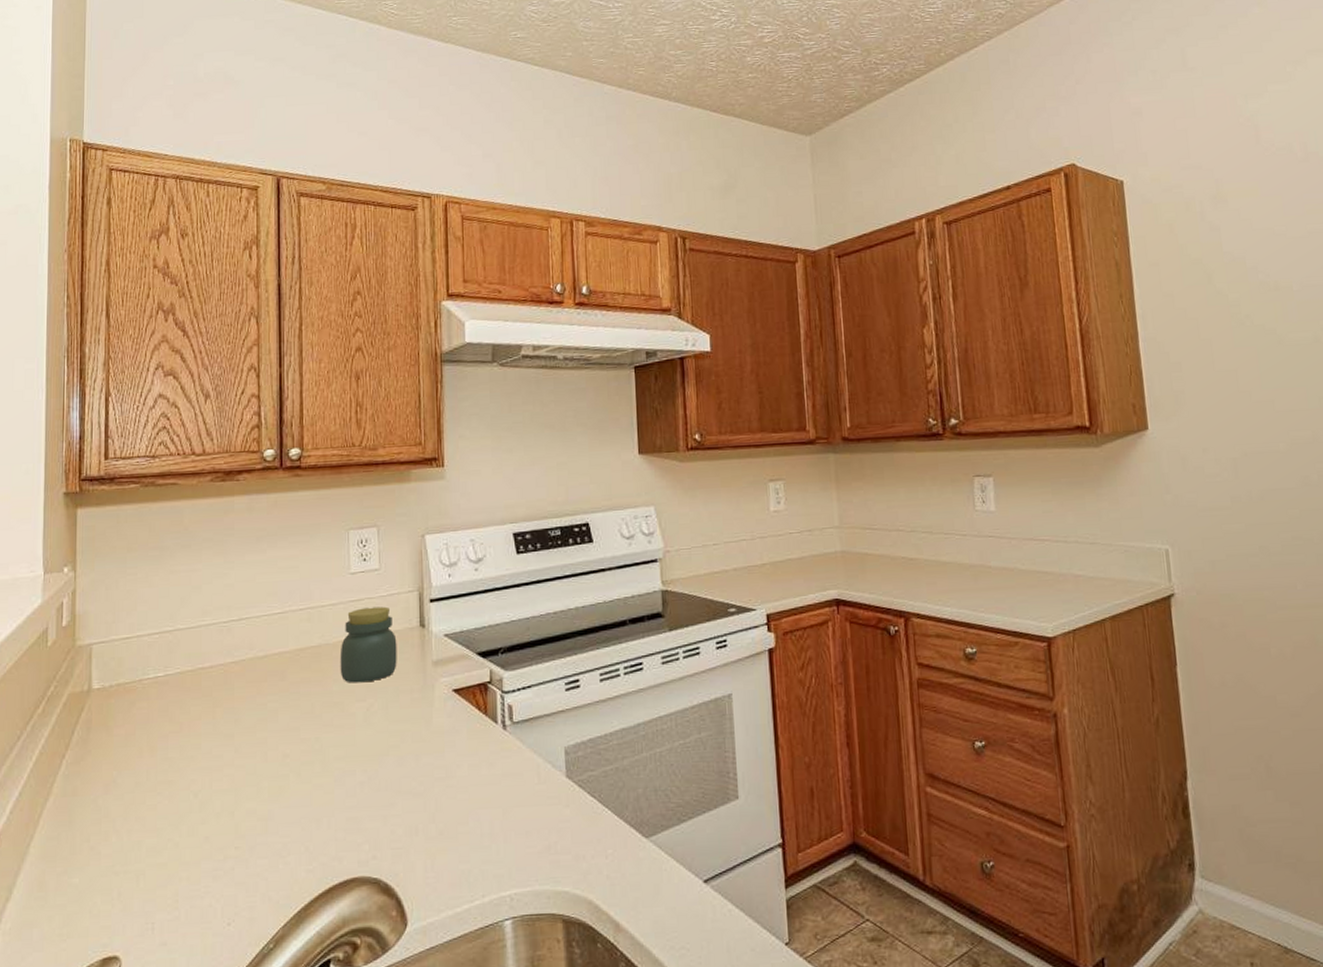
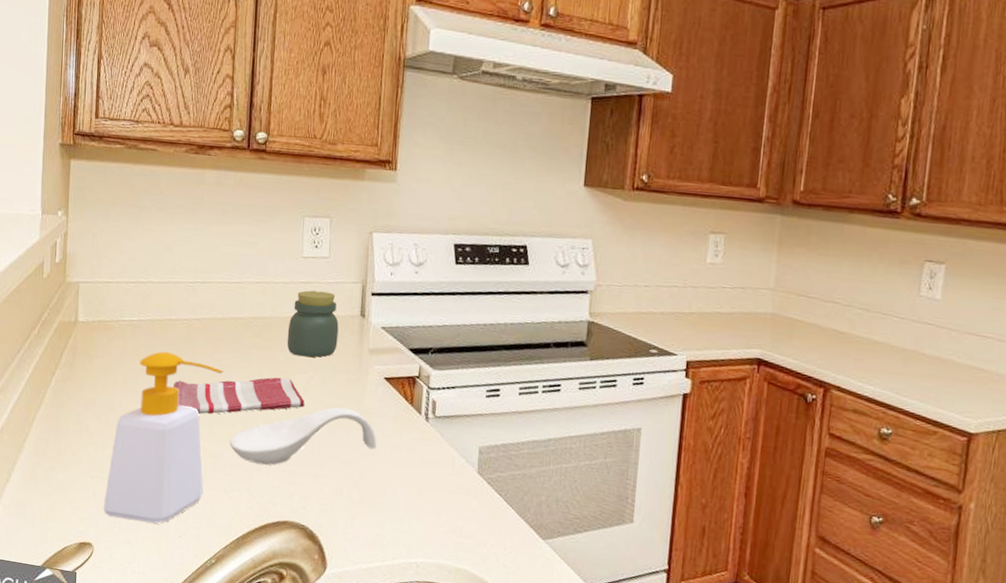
soap bottle: none [131,706,269,917] -> present [103,351,223,524]
dish towel: none [210,709,365,772] -> present [172,377,305,415]
spoon rest: none [282,731,451,817] -> present [229,407,376,465]

